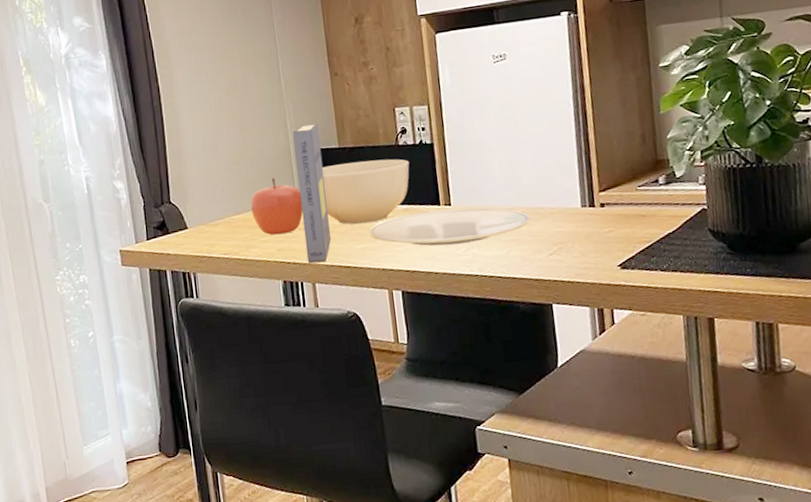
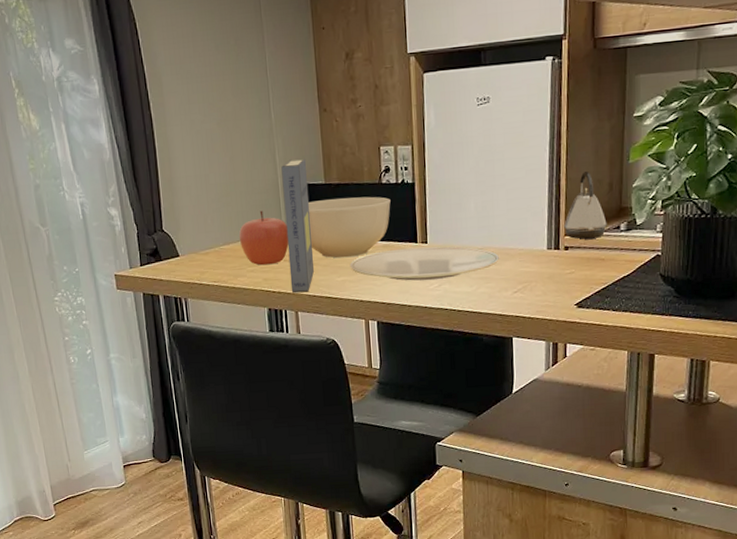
kettle: none [597,124,644,196] -> present [564,172,607,240]

